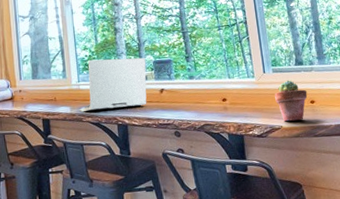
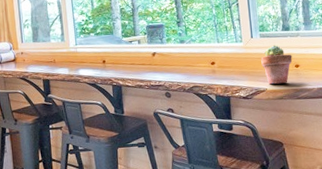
laptop: present [78,57,147,112] -> none [76,22,140,74]

